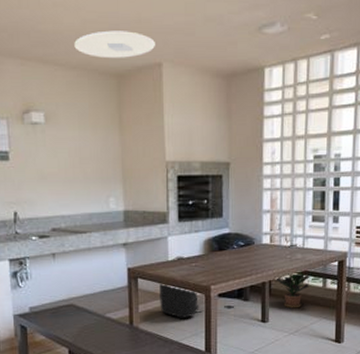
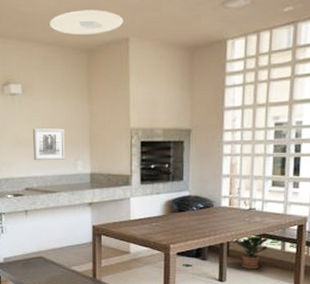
wall art: none [59,162,96,198] -> present [33,128,65,161]
backpack: present [160,256,202,318] -> none [121,216,161,274]

